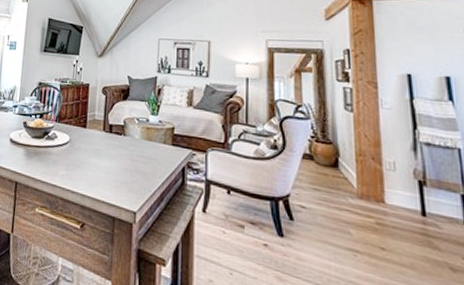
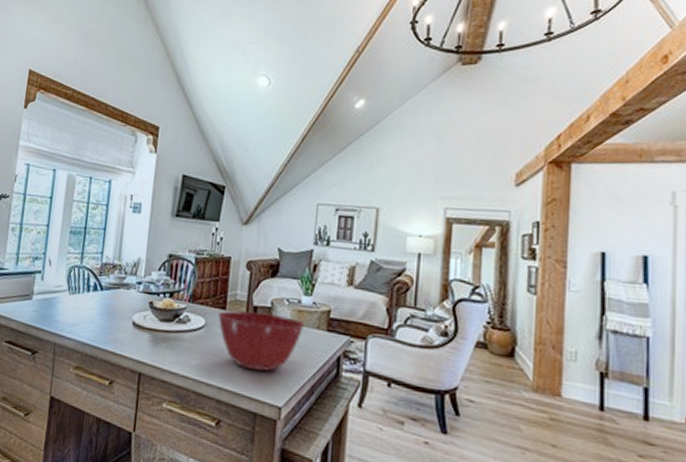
mixing bowl: none [80,128,153,181] -> present [218,310,305,372]

